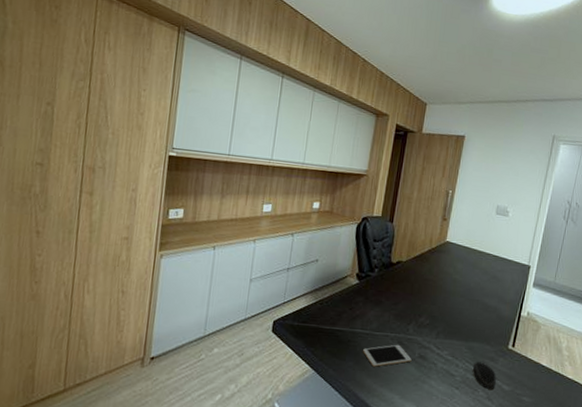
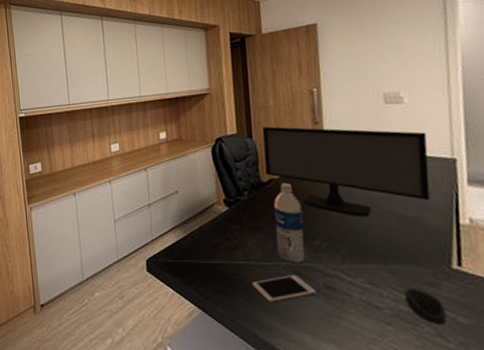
water bottle: none [390,265,418,336] -> present [273,182,305,264]
computer monitor: none [396,215,517,302] -> present [262,126,431,216]

